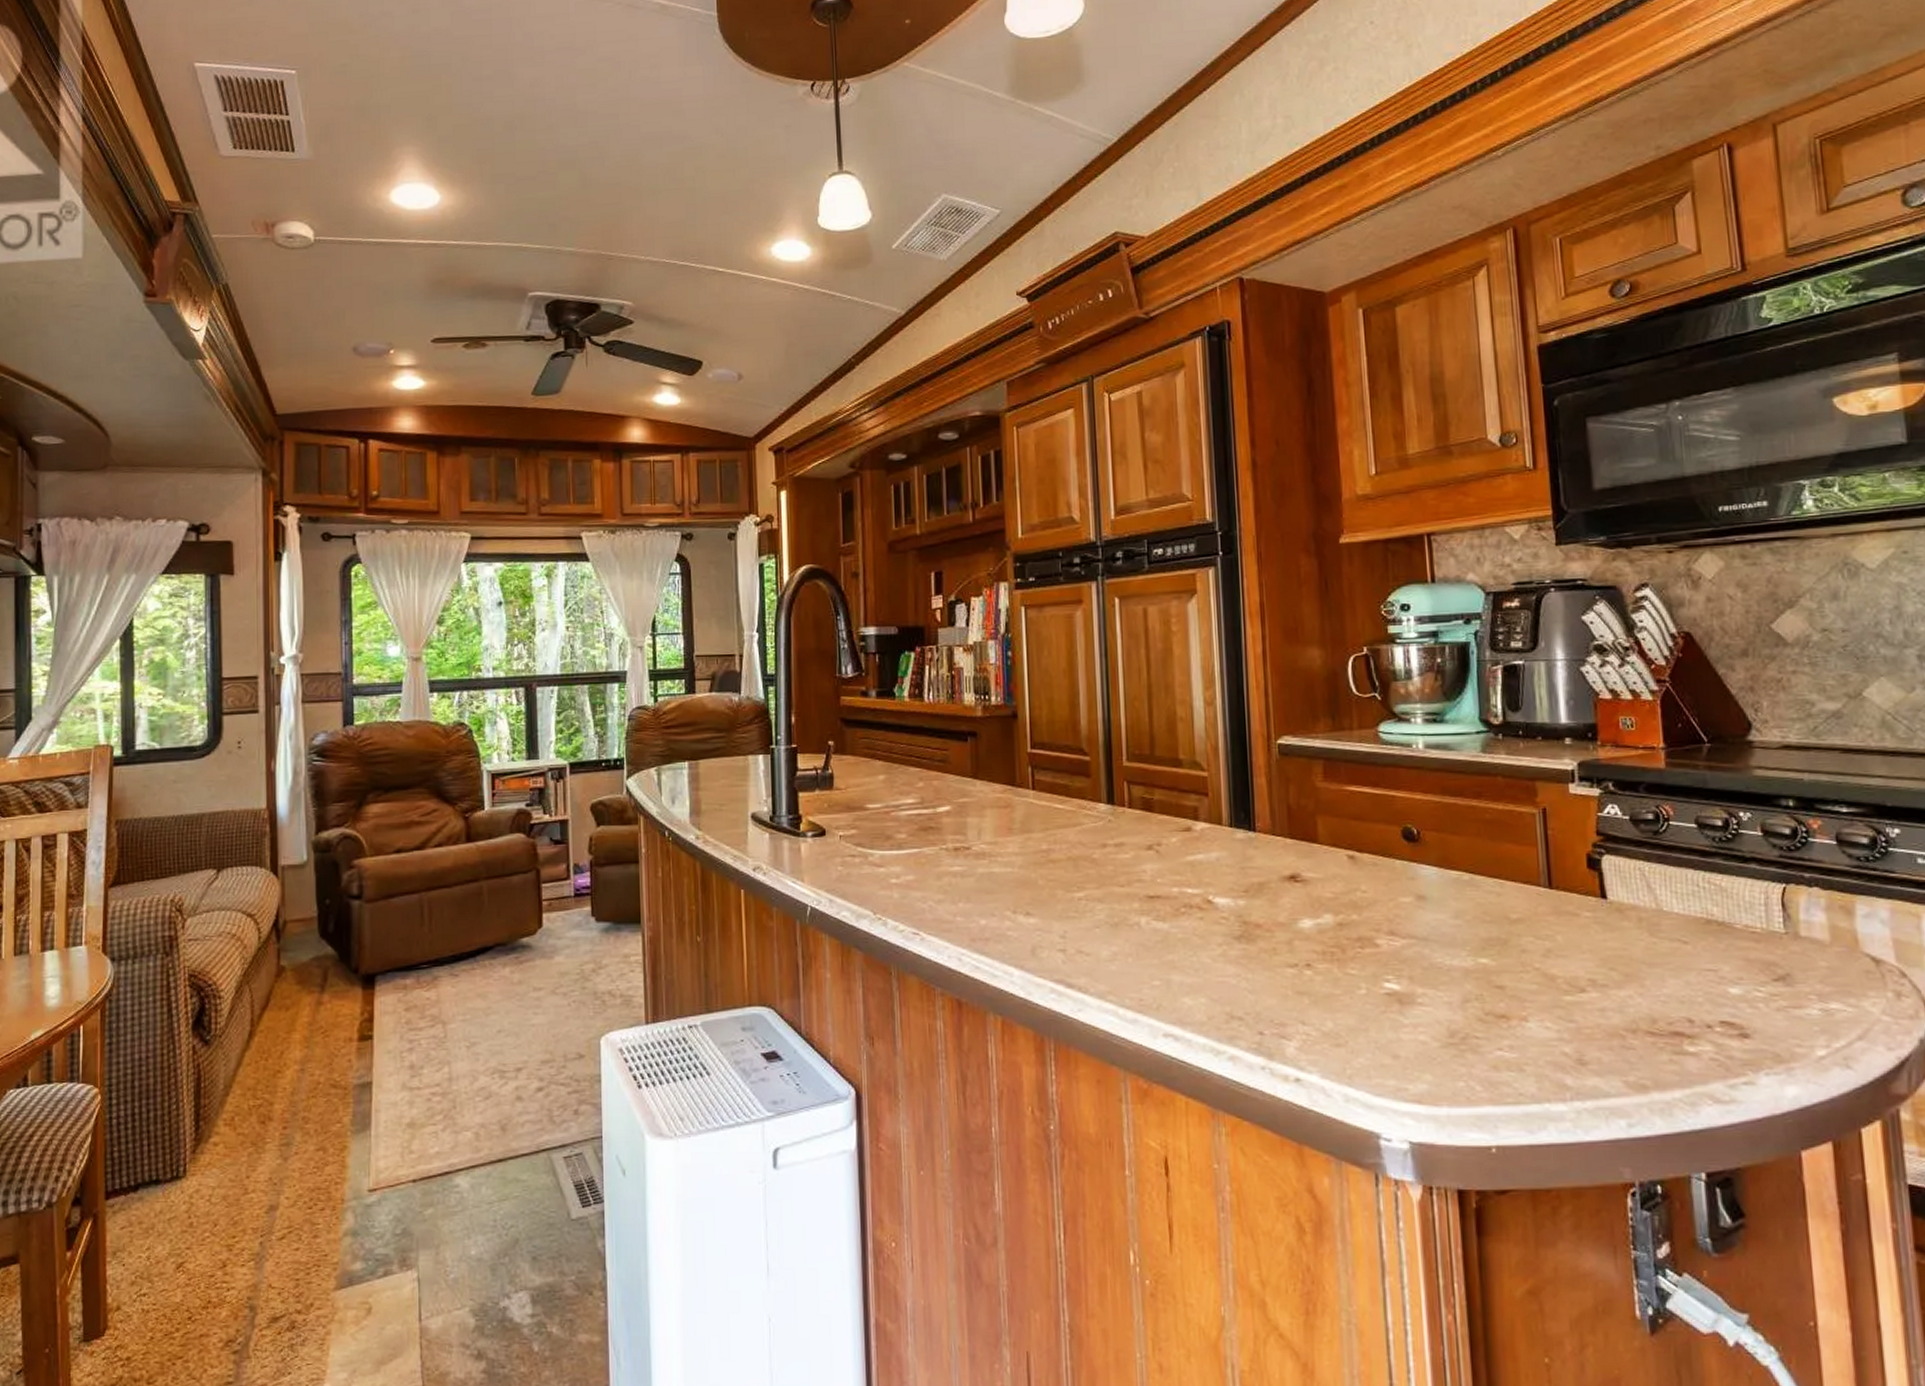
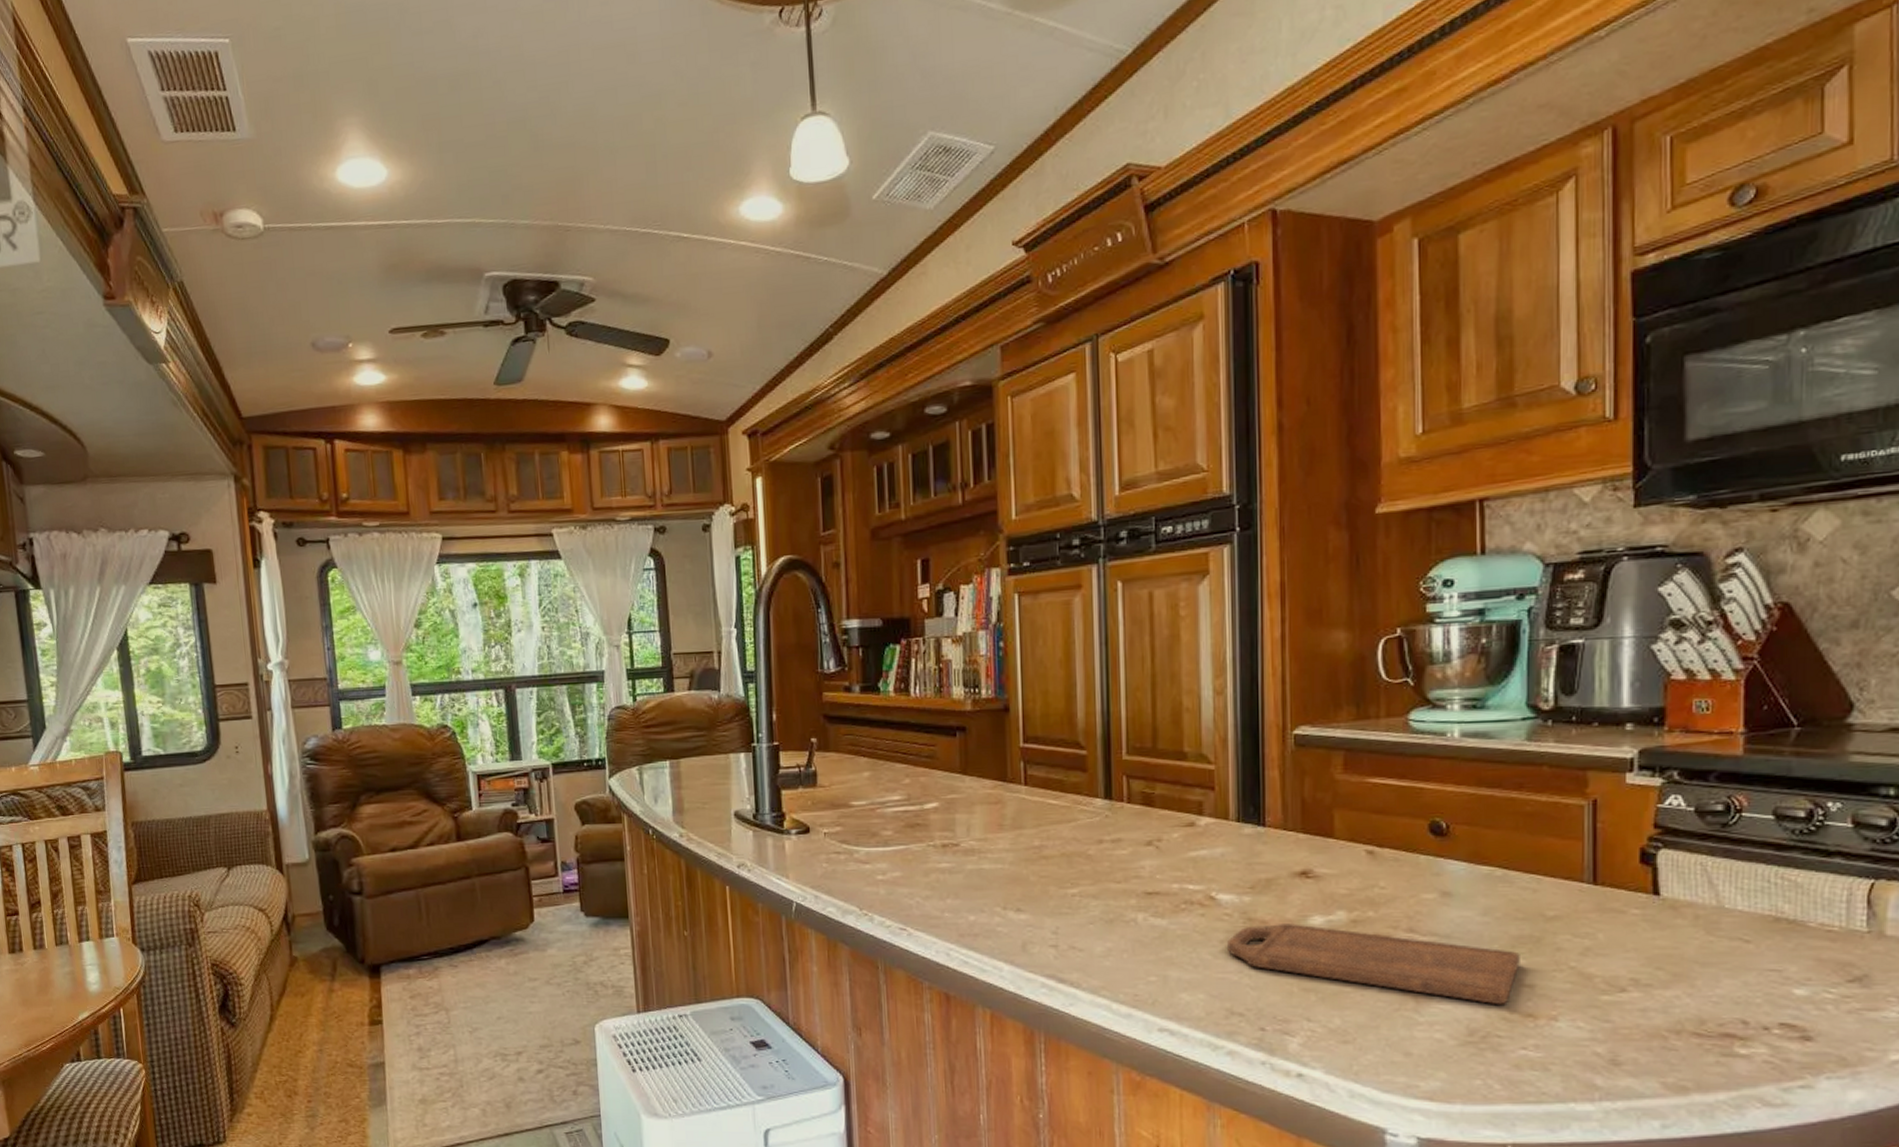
cutting board: none [1225,927,1491,1007] -> present [1227,924,1520,1005]

